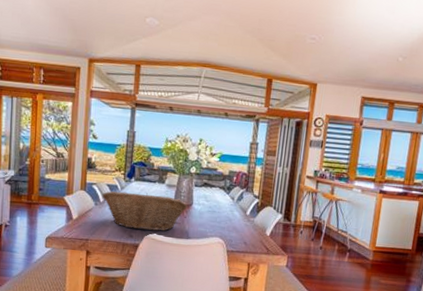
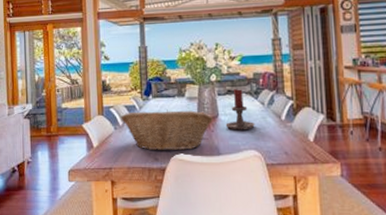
candle holder: none [197,182,223,220] -> present [225,88,255,131]

